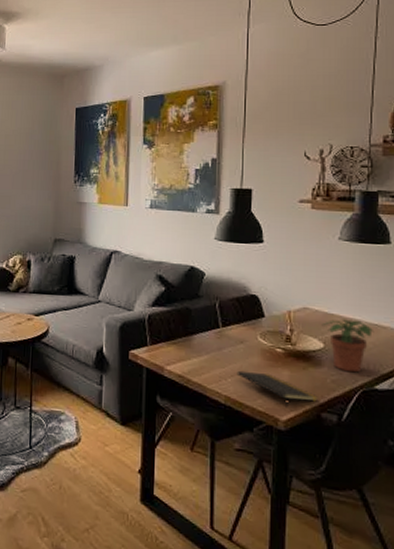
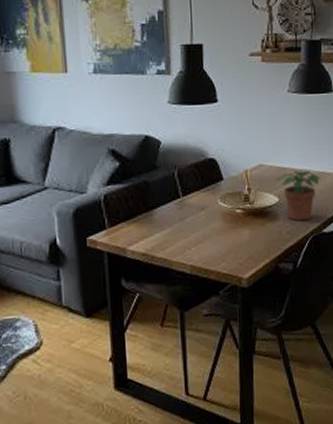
notepad: present [237,370,318,408] -> none [200,236,276,266]

